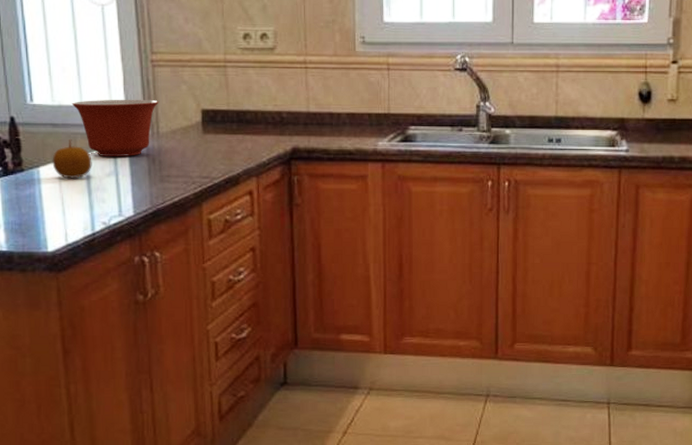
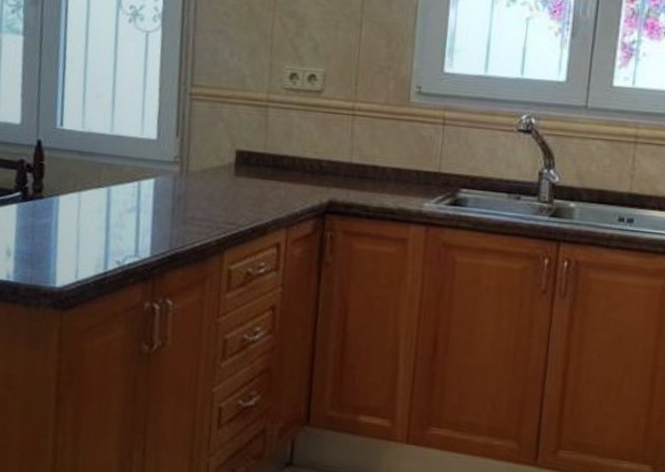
fruit: present [52,139,92,179] -> none [73,169,115,212]
mixing bowl: present [71,99,159,156] -> none [101,129,193,193]

